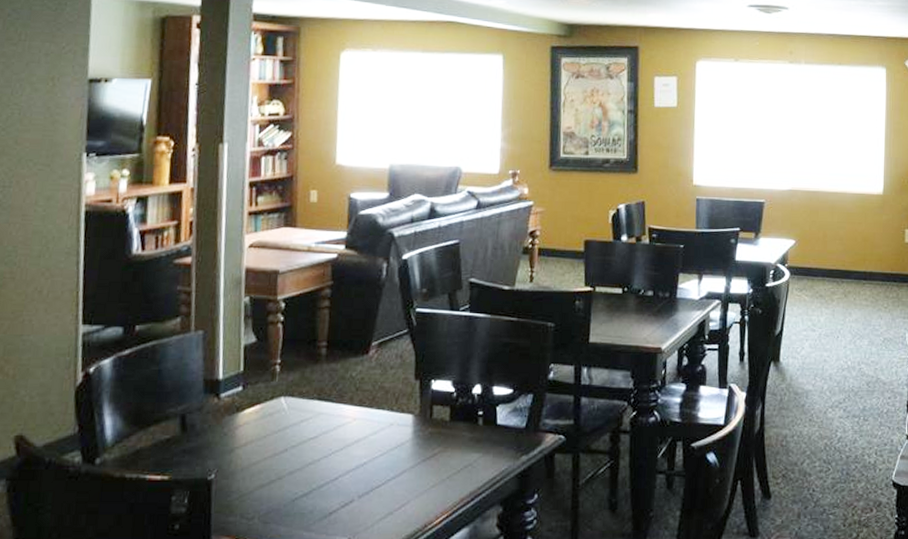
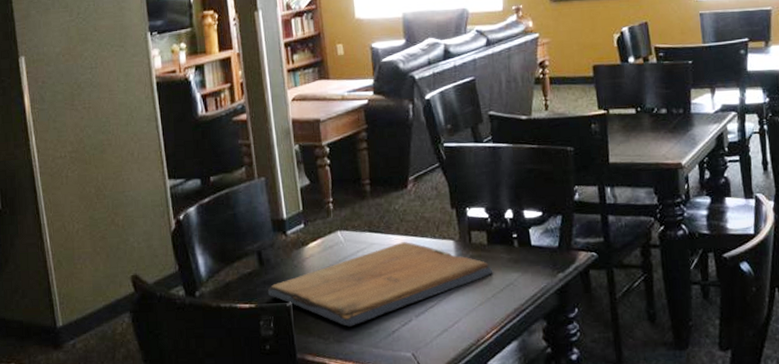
religious icon: none [186,413,452,506] -> present [267,242,493,327]

